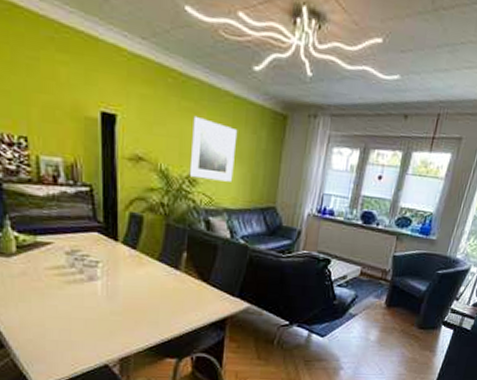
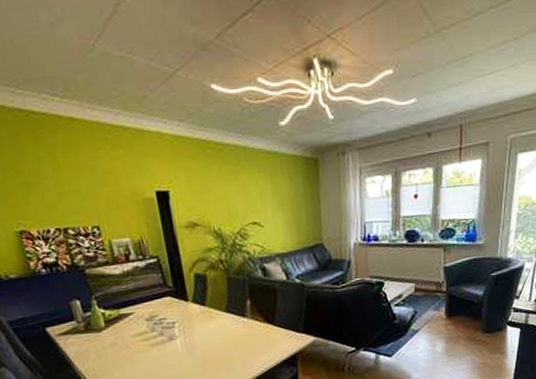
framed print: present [189,115,238,182] -> none [235,177,279,232]

